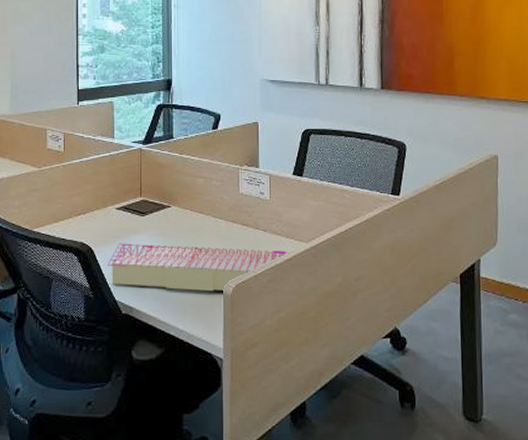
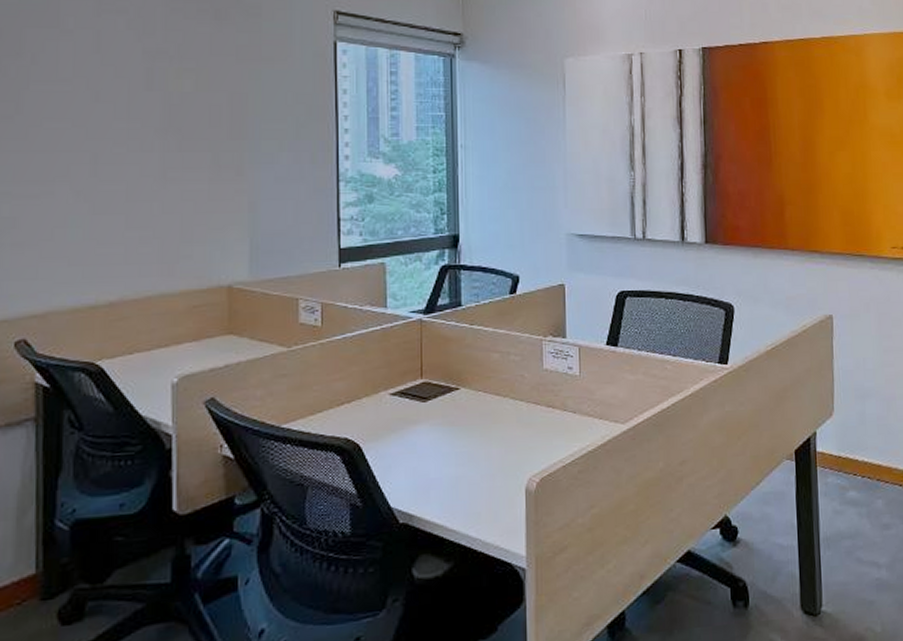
architectural model: present [107,243,288,291] -> none [379,435,602,489]

